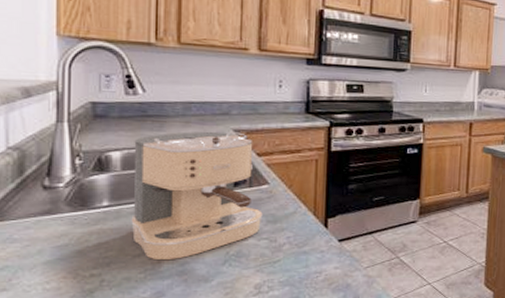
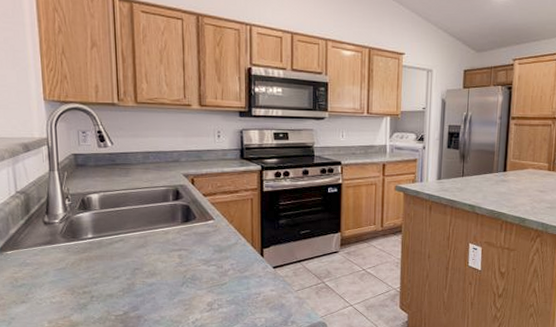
coffee maker: present [131,131,263,259] -> none [107,176,211,281]

